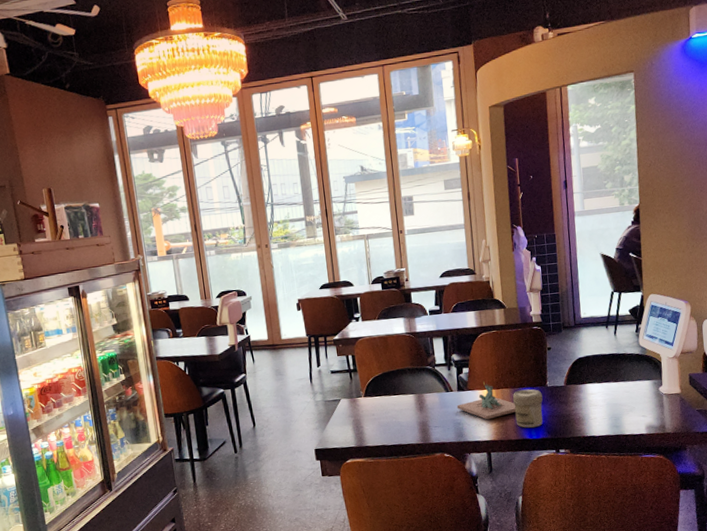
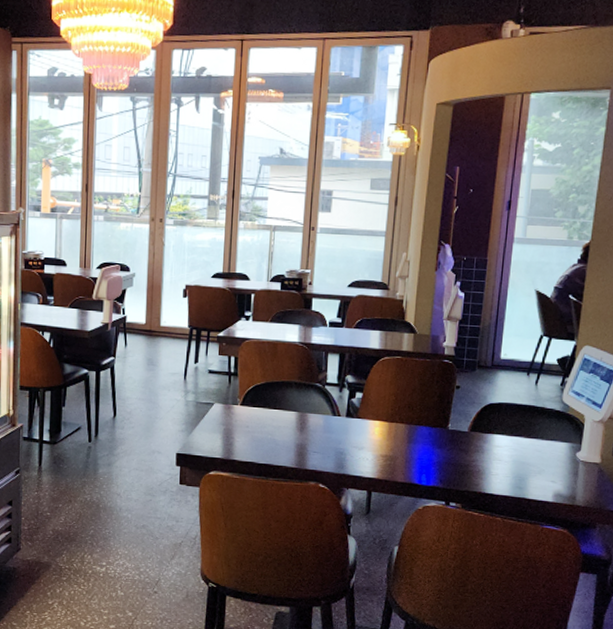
architectural model: present [456,381,516,420] -> none [342,411,408,455]
jar: present [512,389,543,428] -> none [405,427,441,473]

